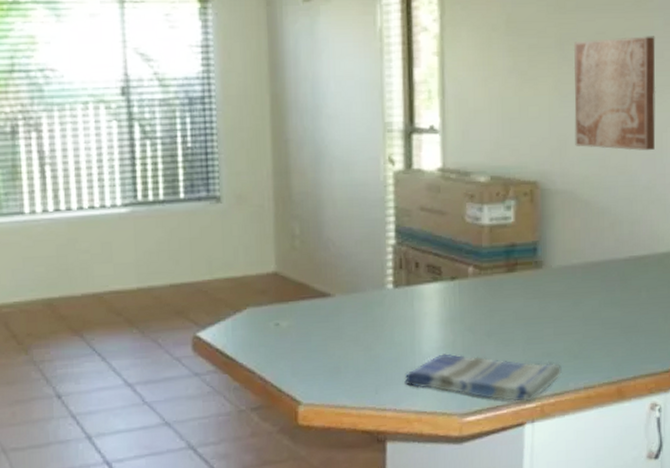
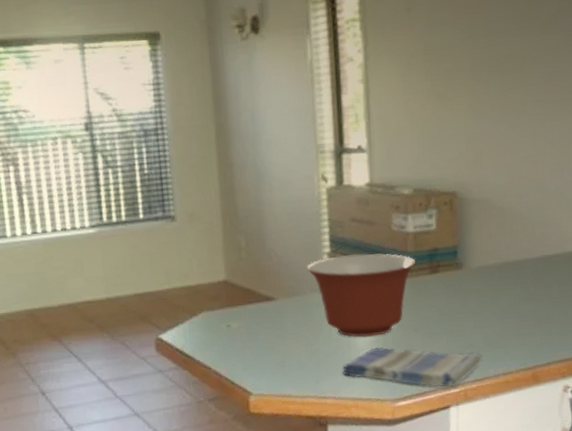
mixing bowl: none [368,247,491,342] -> present [307,253,416,337]
wall art: present [573,36,656,151] -> none [485,56,563,161]

